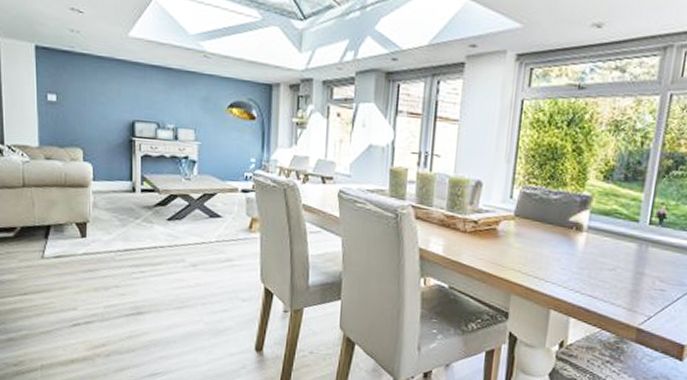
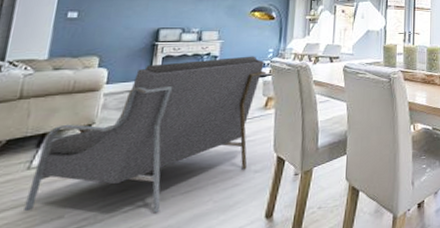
armchair: none [45,163,250,322] -> present [24,56,267,212]

